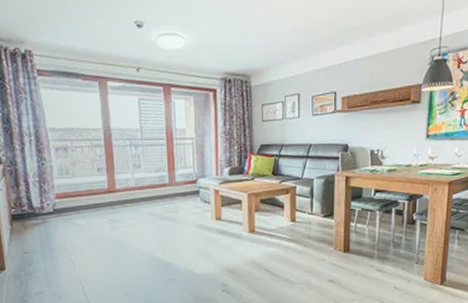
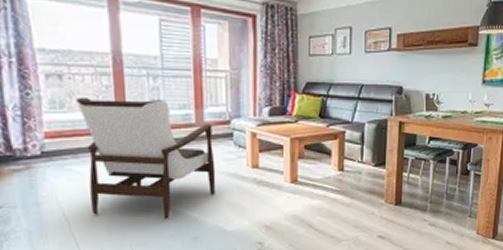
armchair: none [78,165,187,263] -> present [76,98,216,219]

